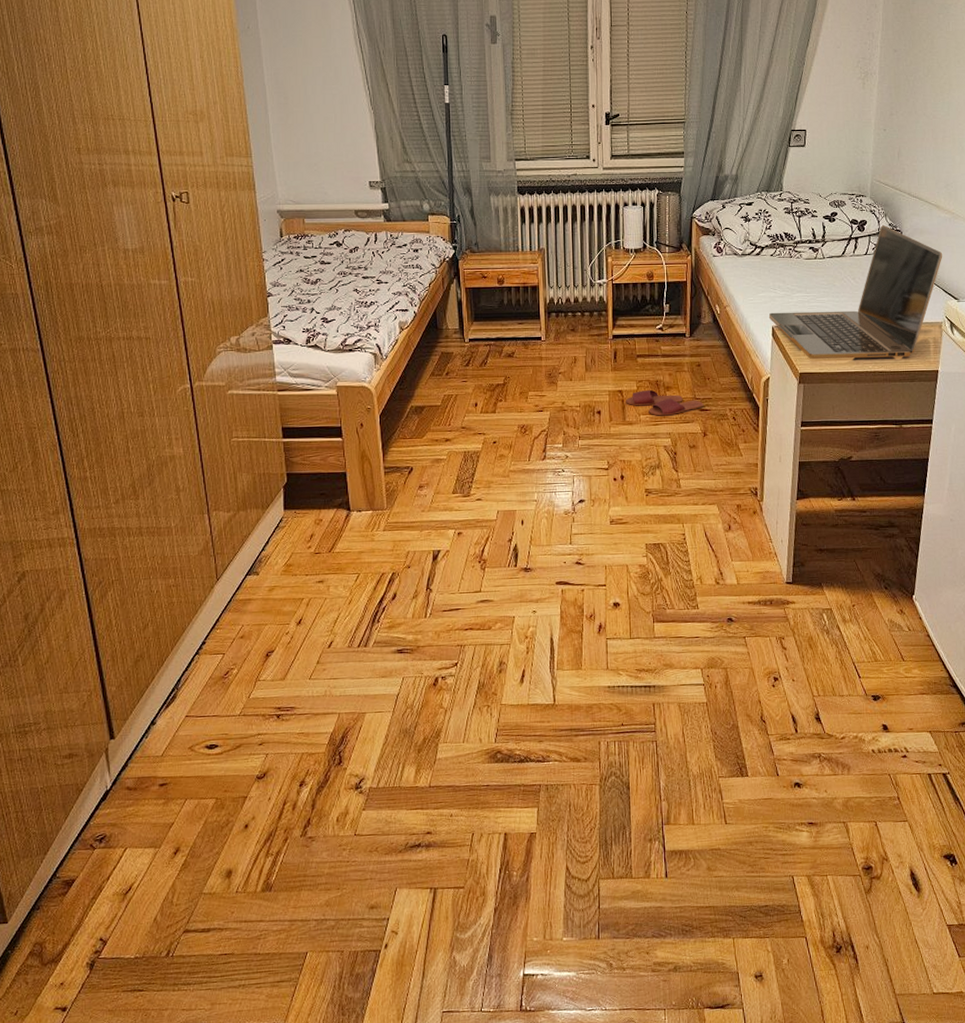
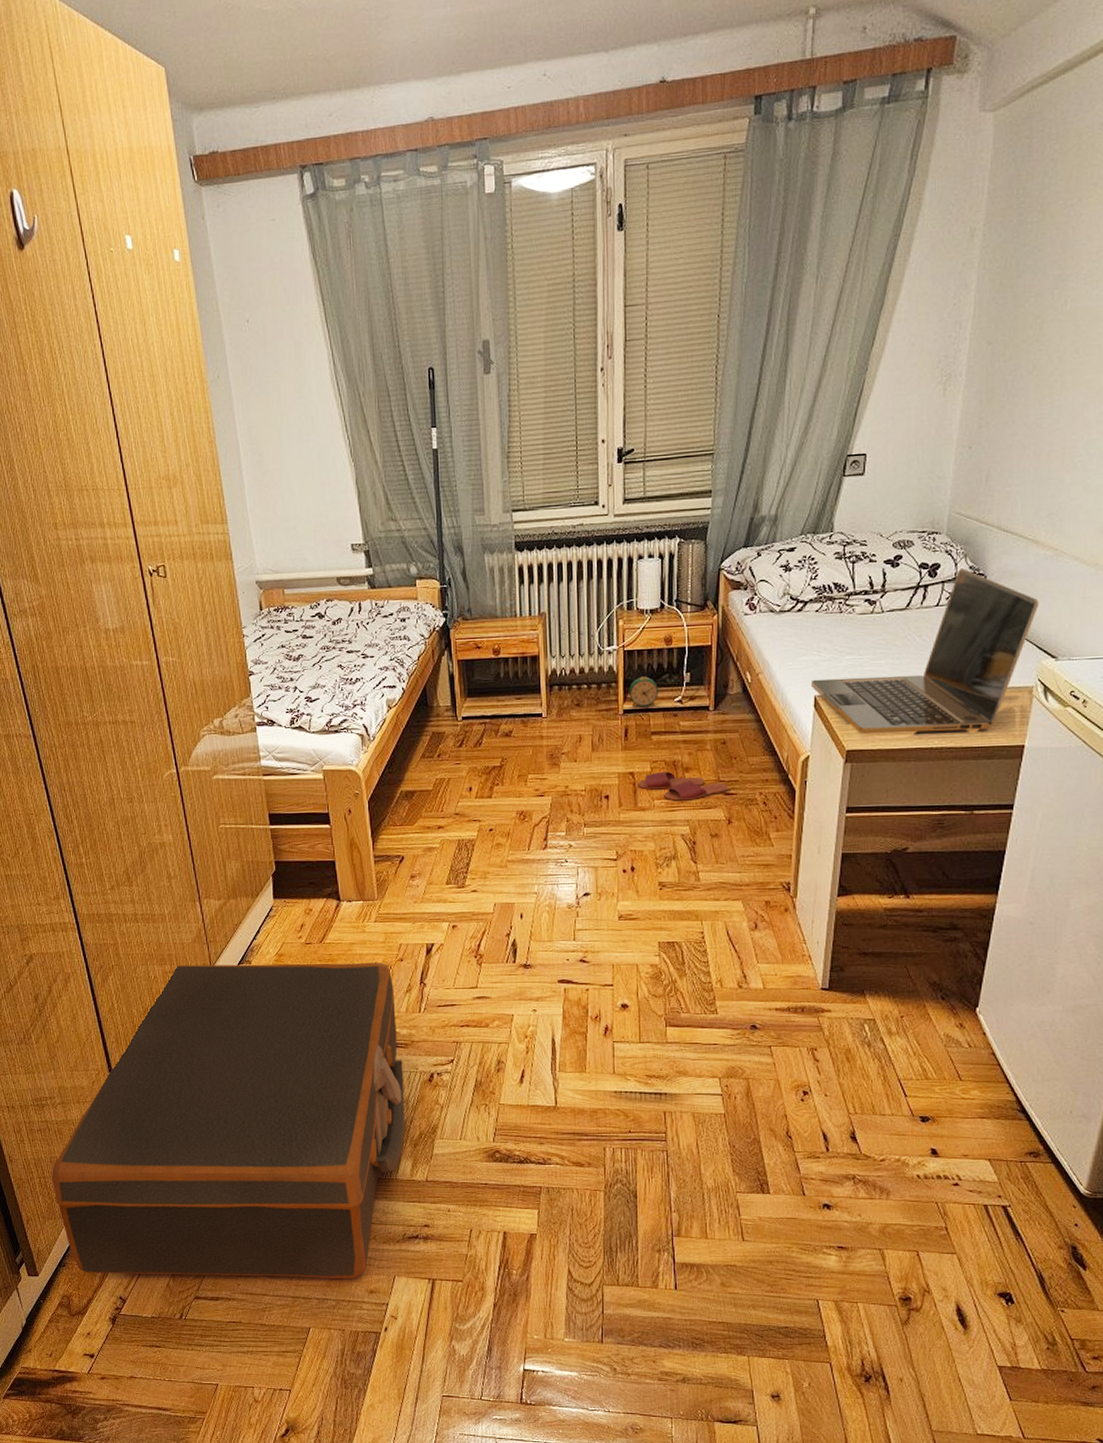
suitcase: none [30,569,410,915] -> present [51,962,405,1279]
alarm clock: none [616,306,642,332] -> present [628,676,658,707]

